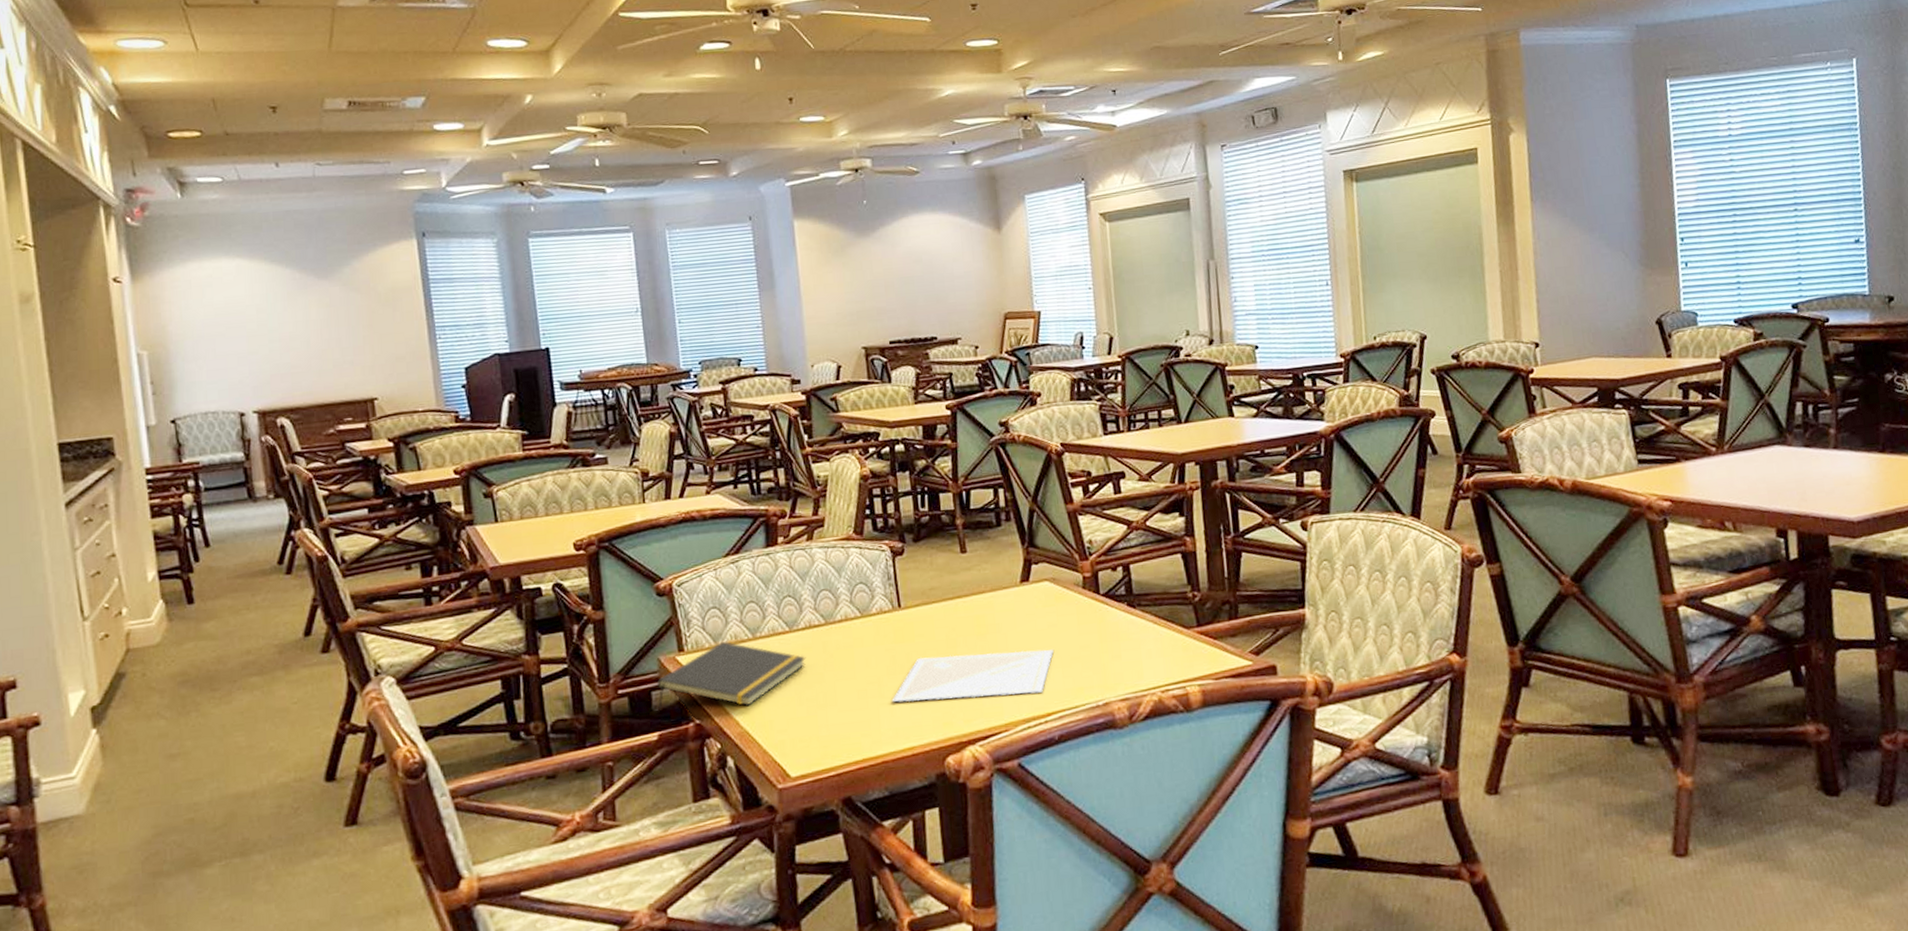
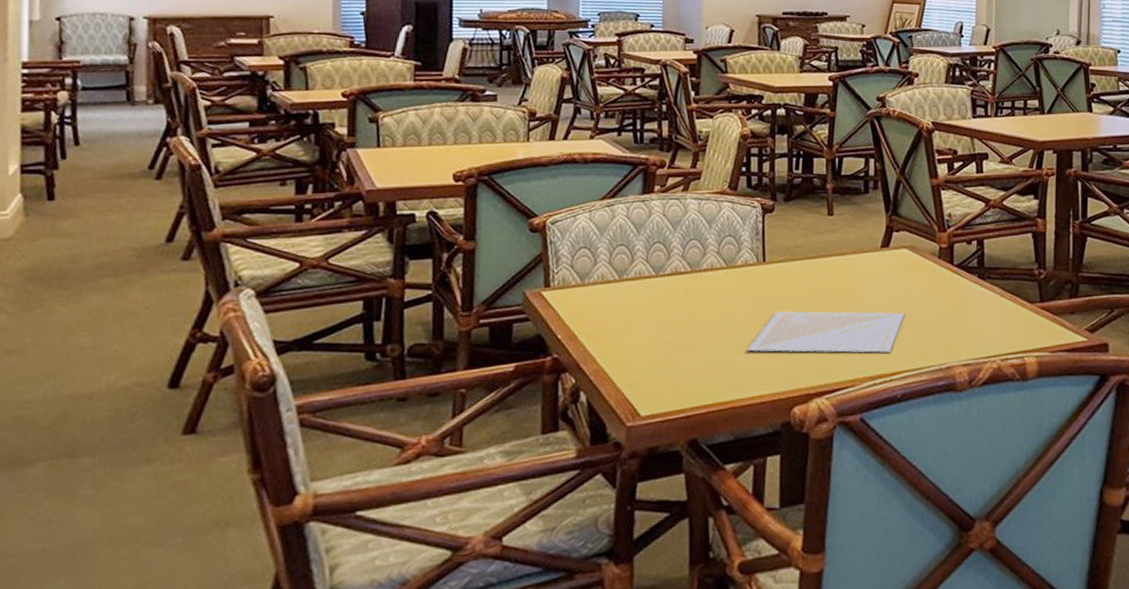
notepad: present [657,642,806,709] -> none [518,281,669,345]

